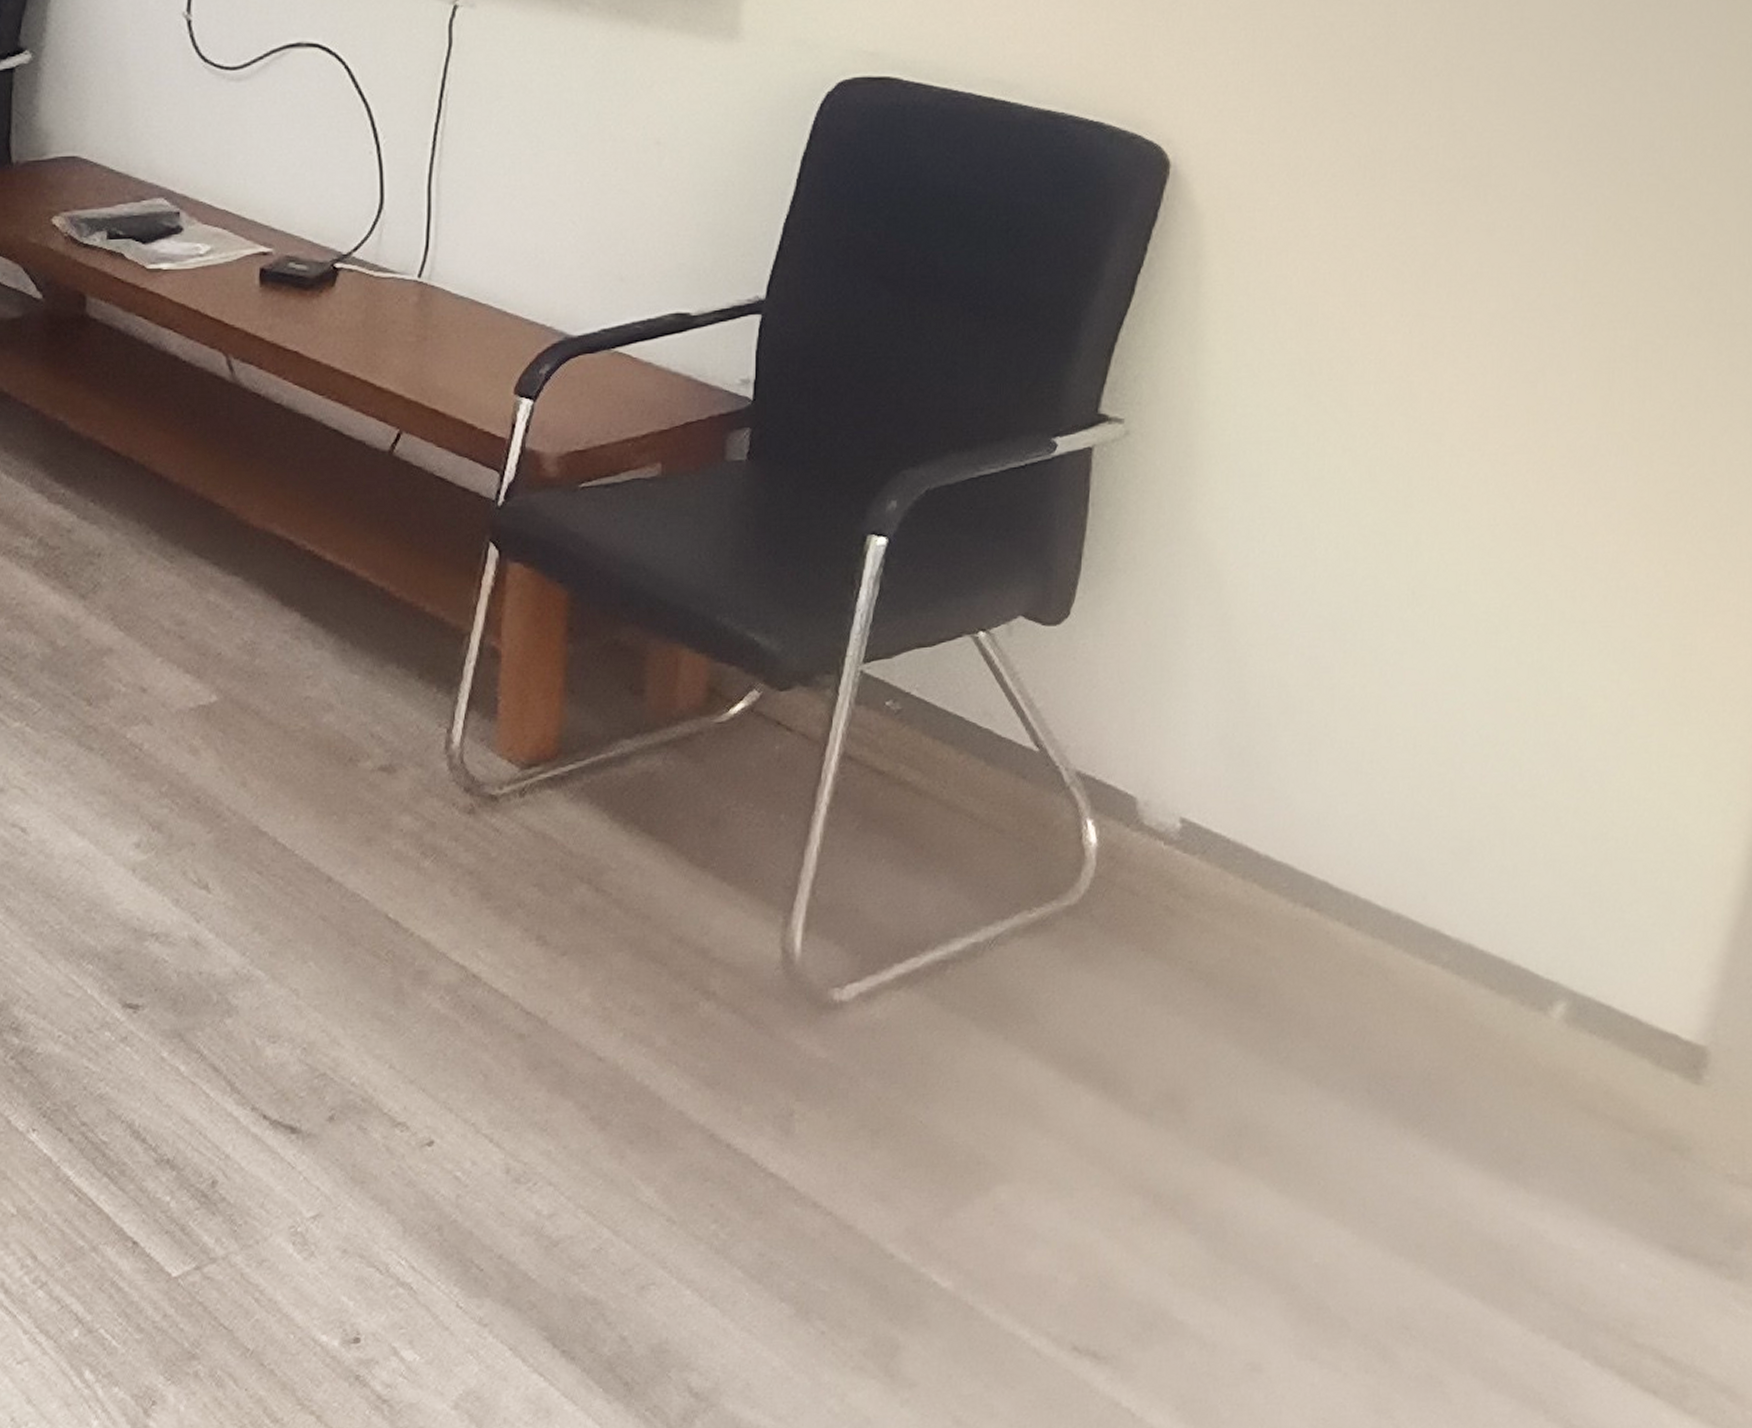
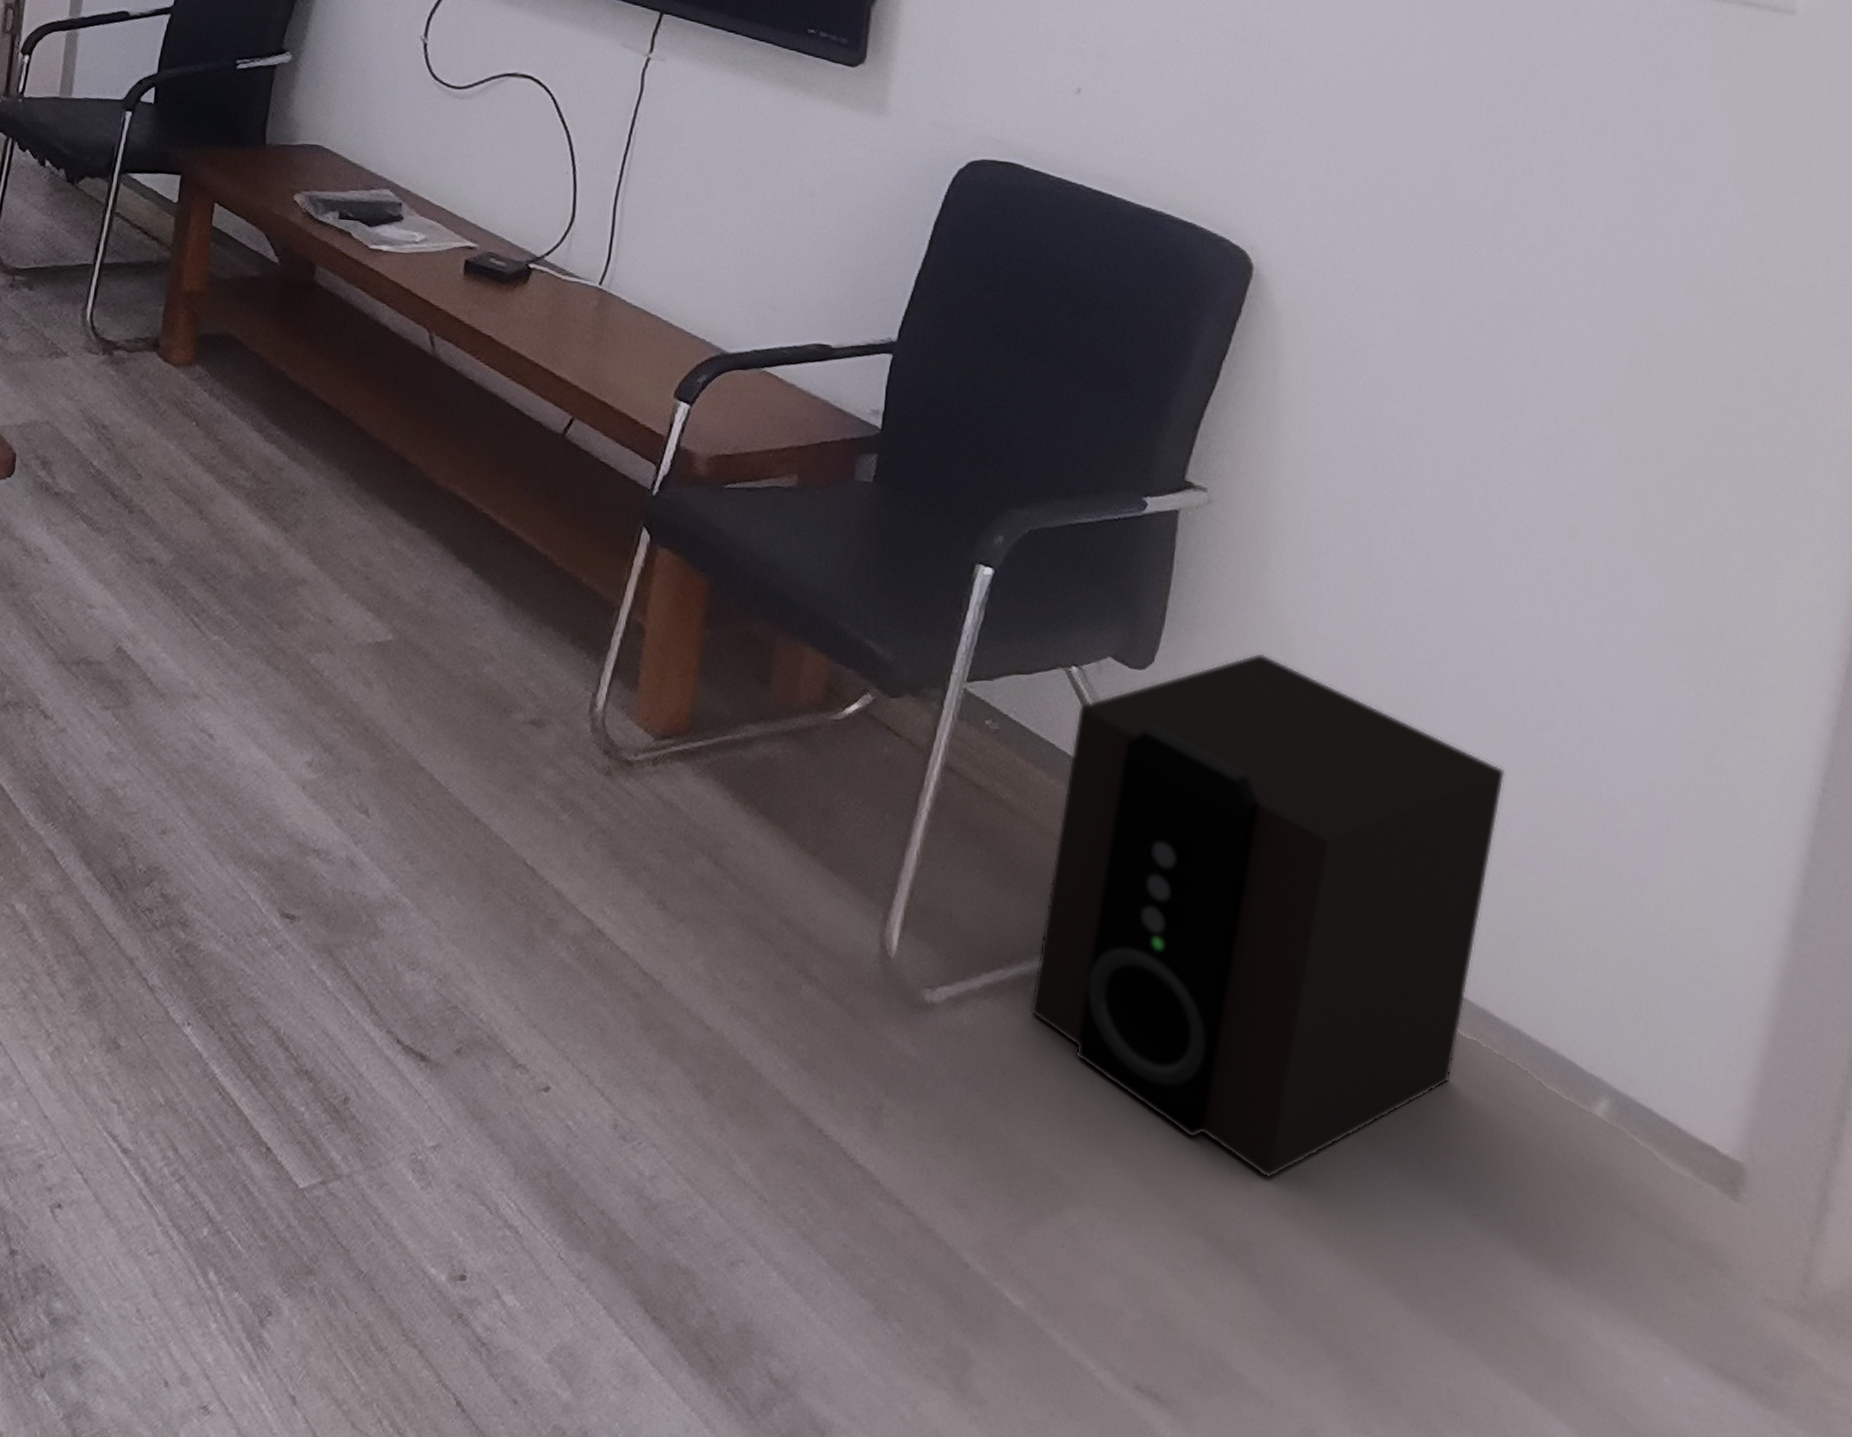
speaker: none [946,591,1457,1129] -> present [1029,653,1506,1179]

